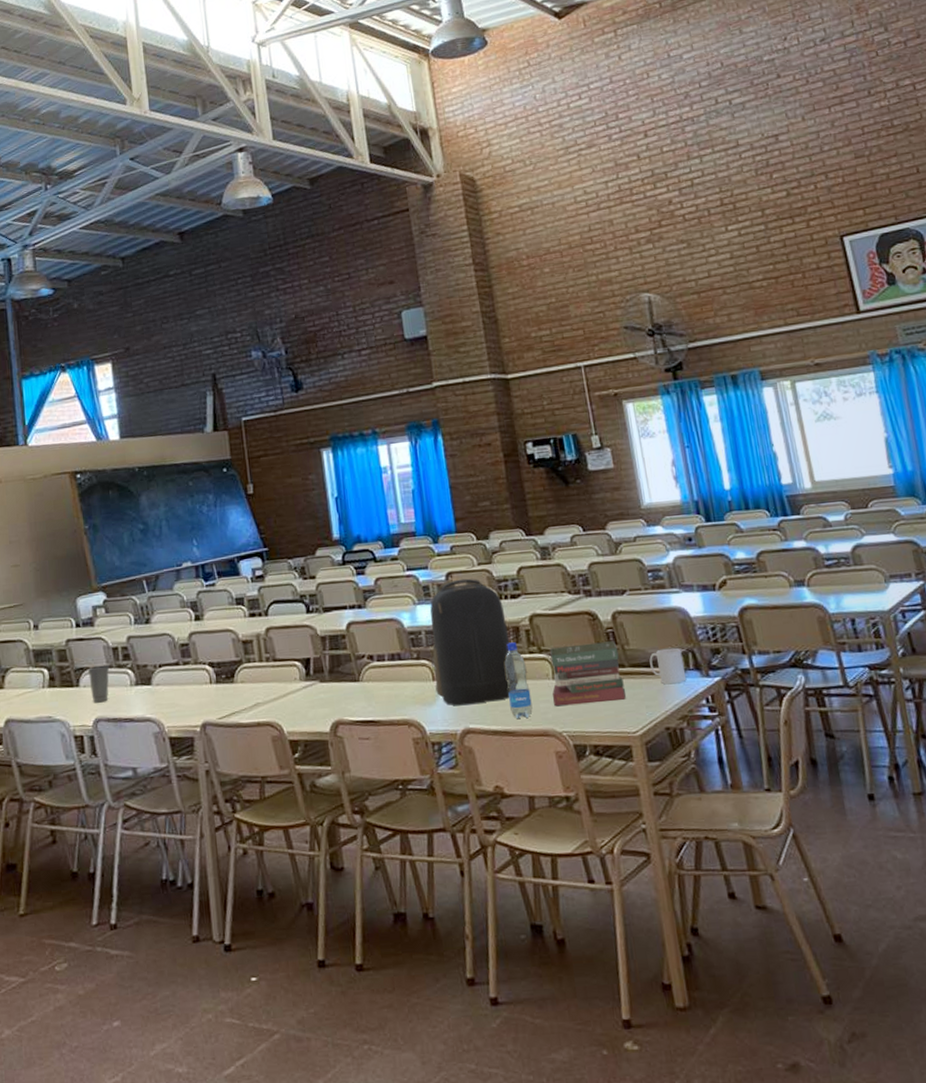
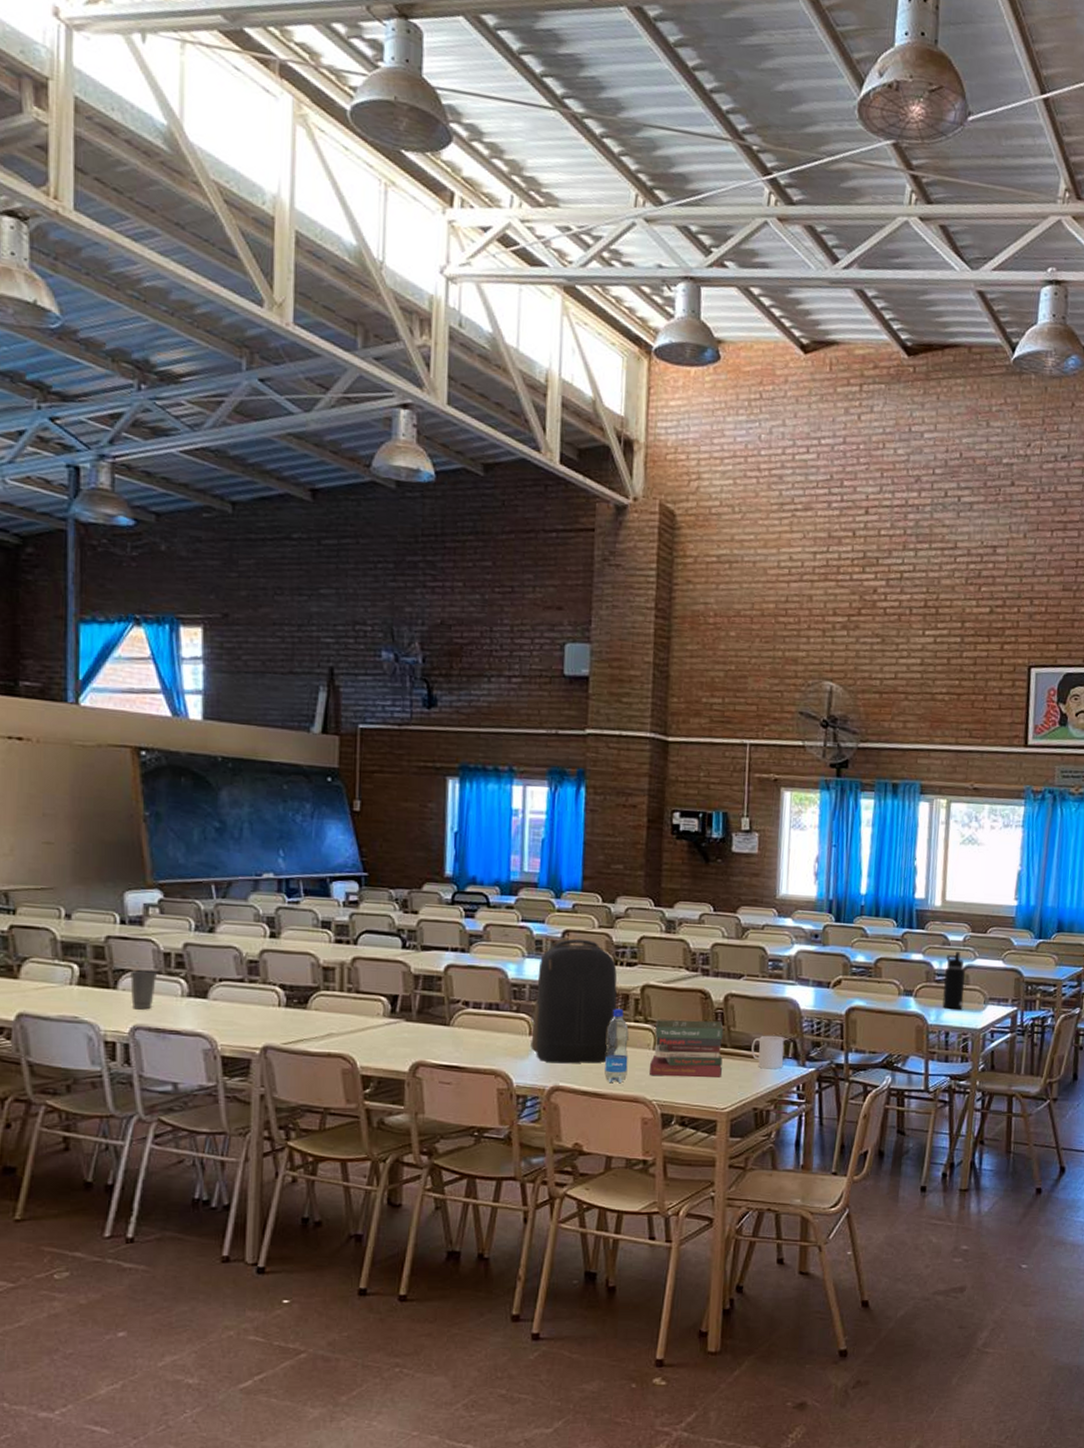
water bottle: none [831,531,863,594] -> present [942,951,965,1009]

